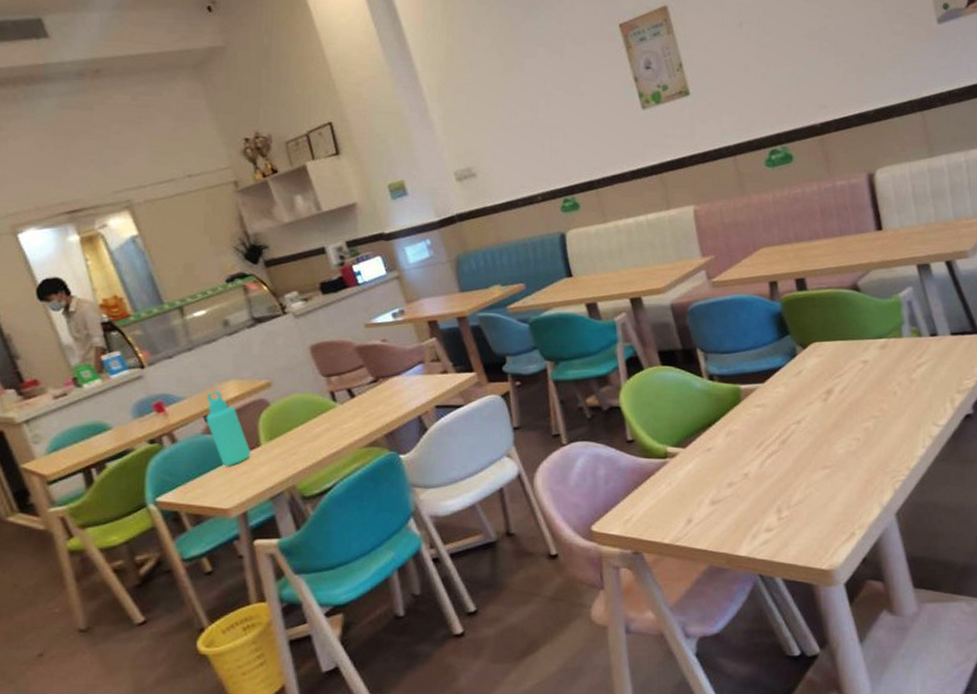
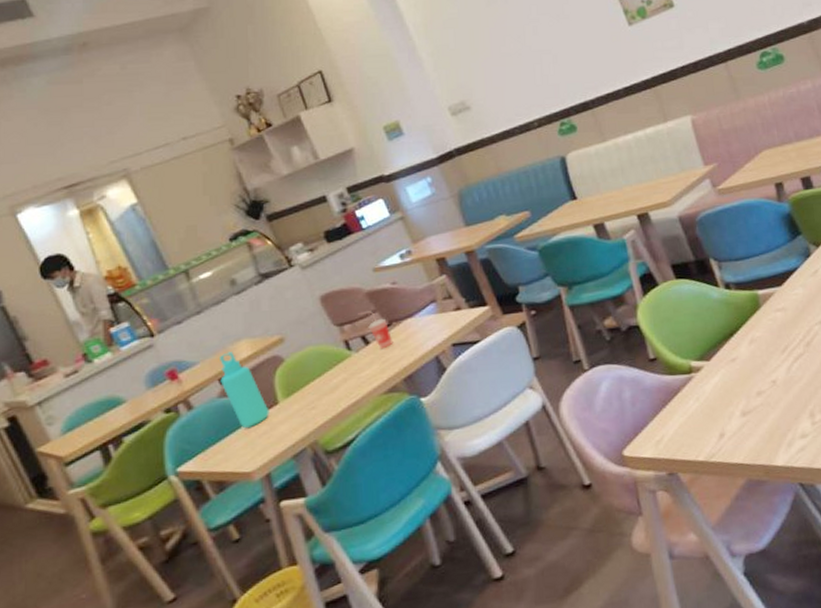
beverage cup: none [346,365,378,404] -> present [358,311,393,350]

